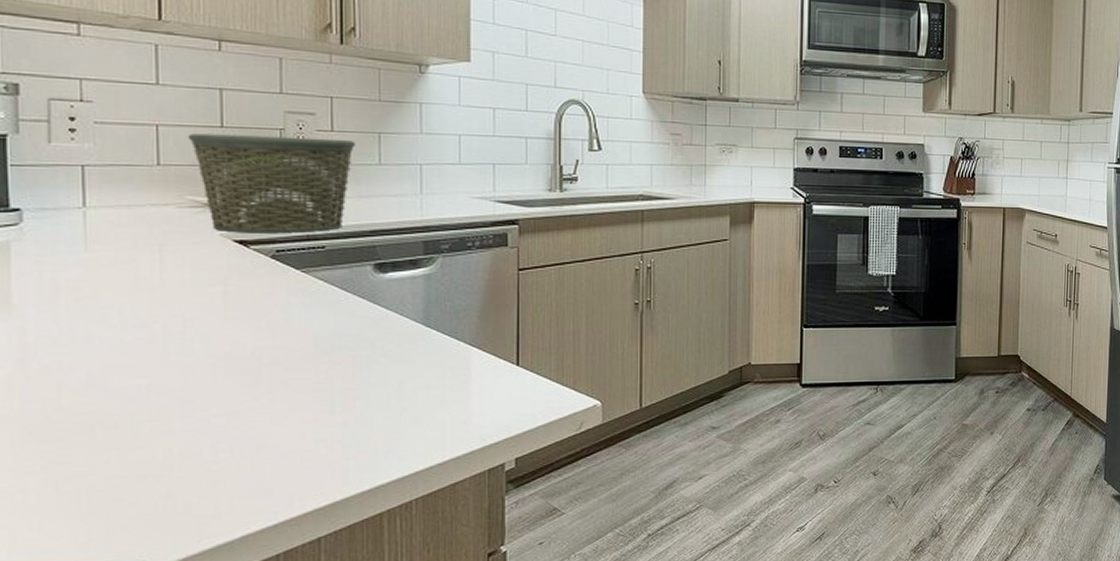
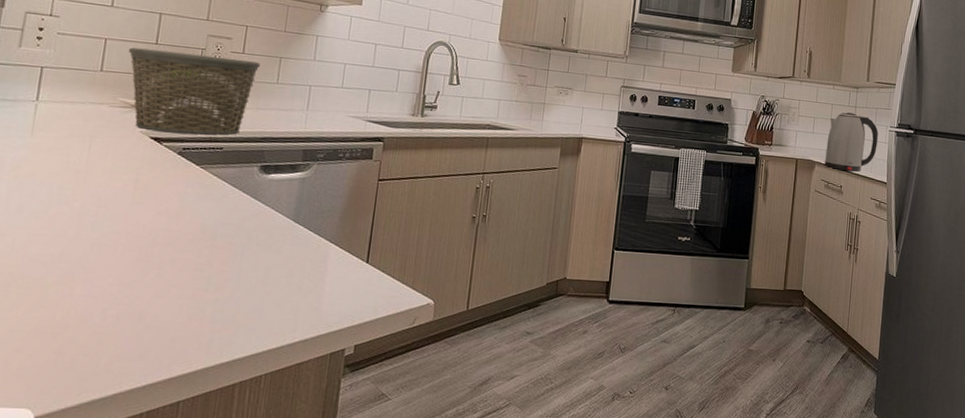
kettle: none [1035,149,1095,218] -> present [824,112,878,172]

